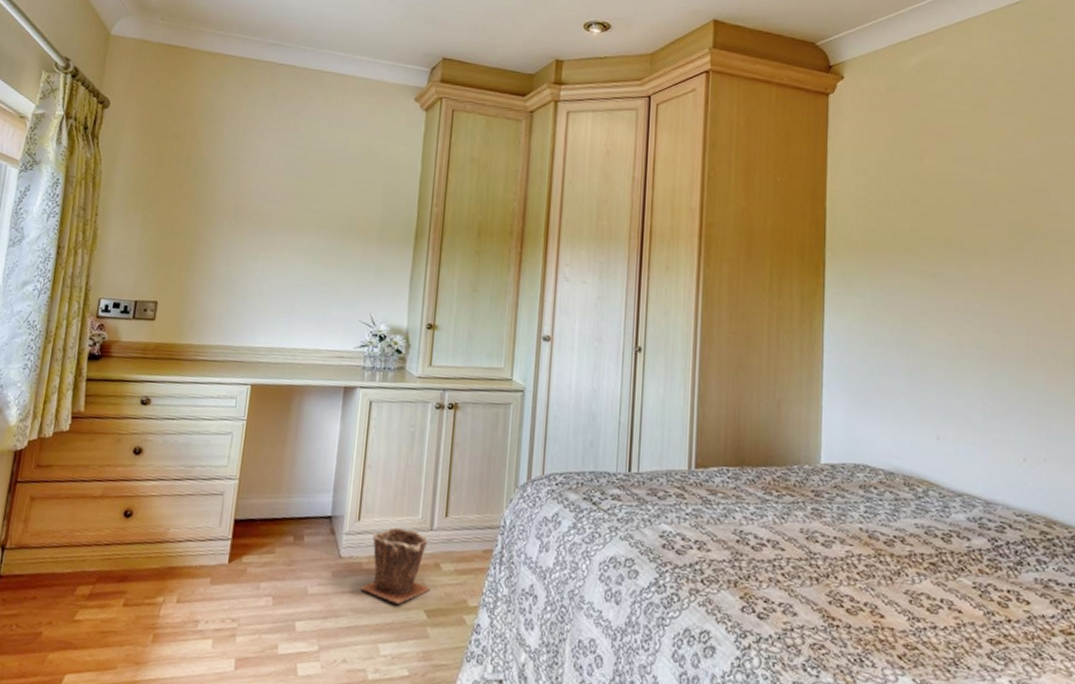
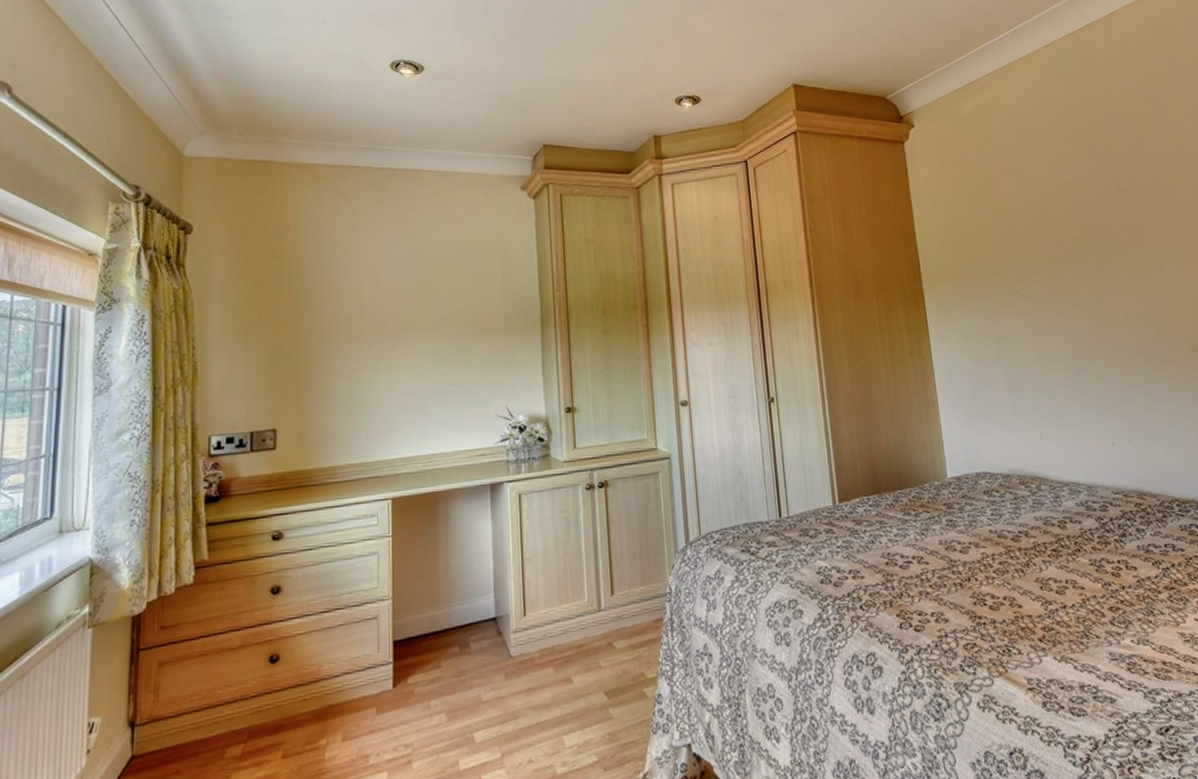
plant pot: present [360,527,430,604] -> none [536,613,607,692]

